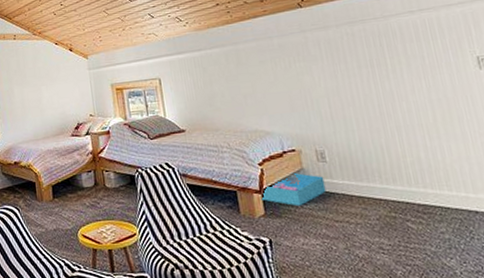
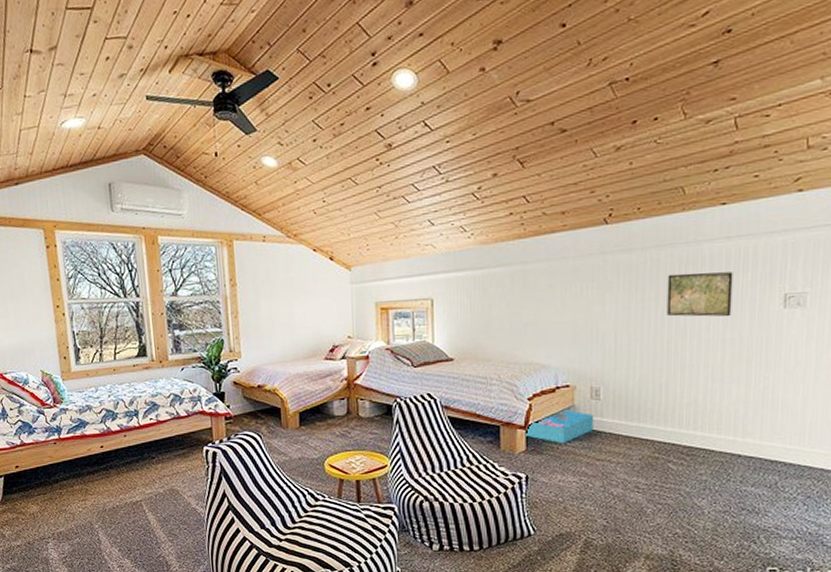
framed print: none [365,40,432,82] -> present [666,272,733,317]

